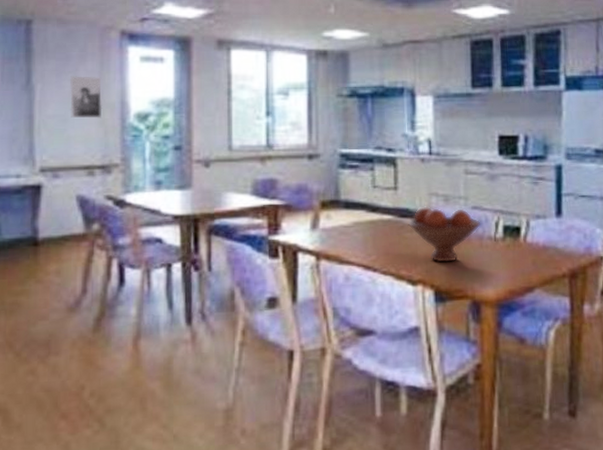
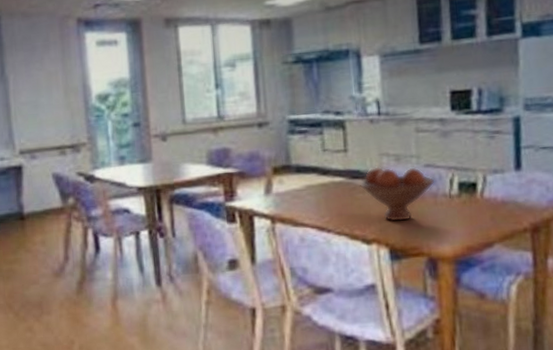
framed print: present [70,76,103,119] -> none [37,63,68,104]

